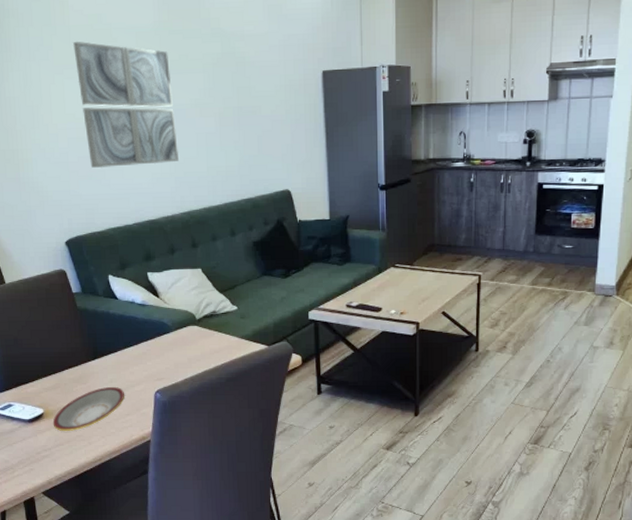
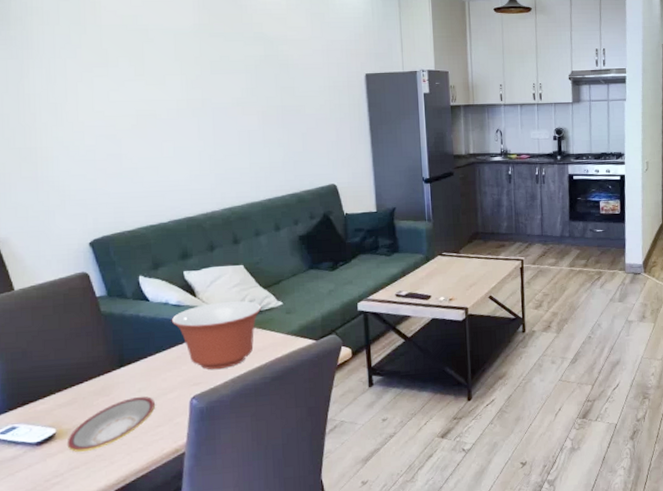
wall art: present [73,41,179,169] -> none [105,40,219,166]
mixing bowl: none [137,303,218,368] -> present [171,300,262,370]

